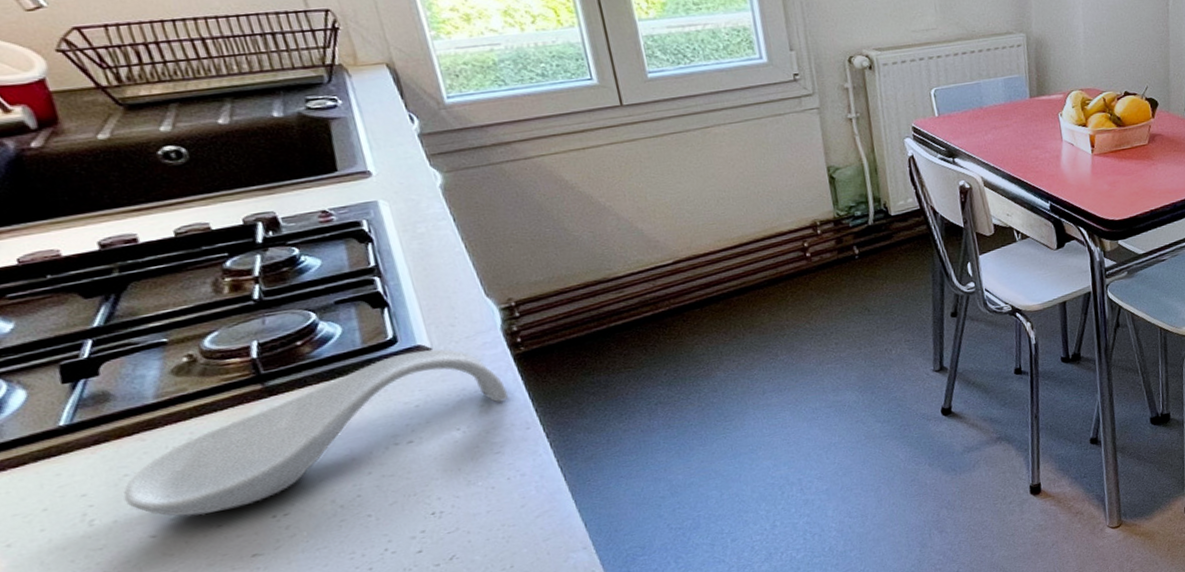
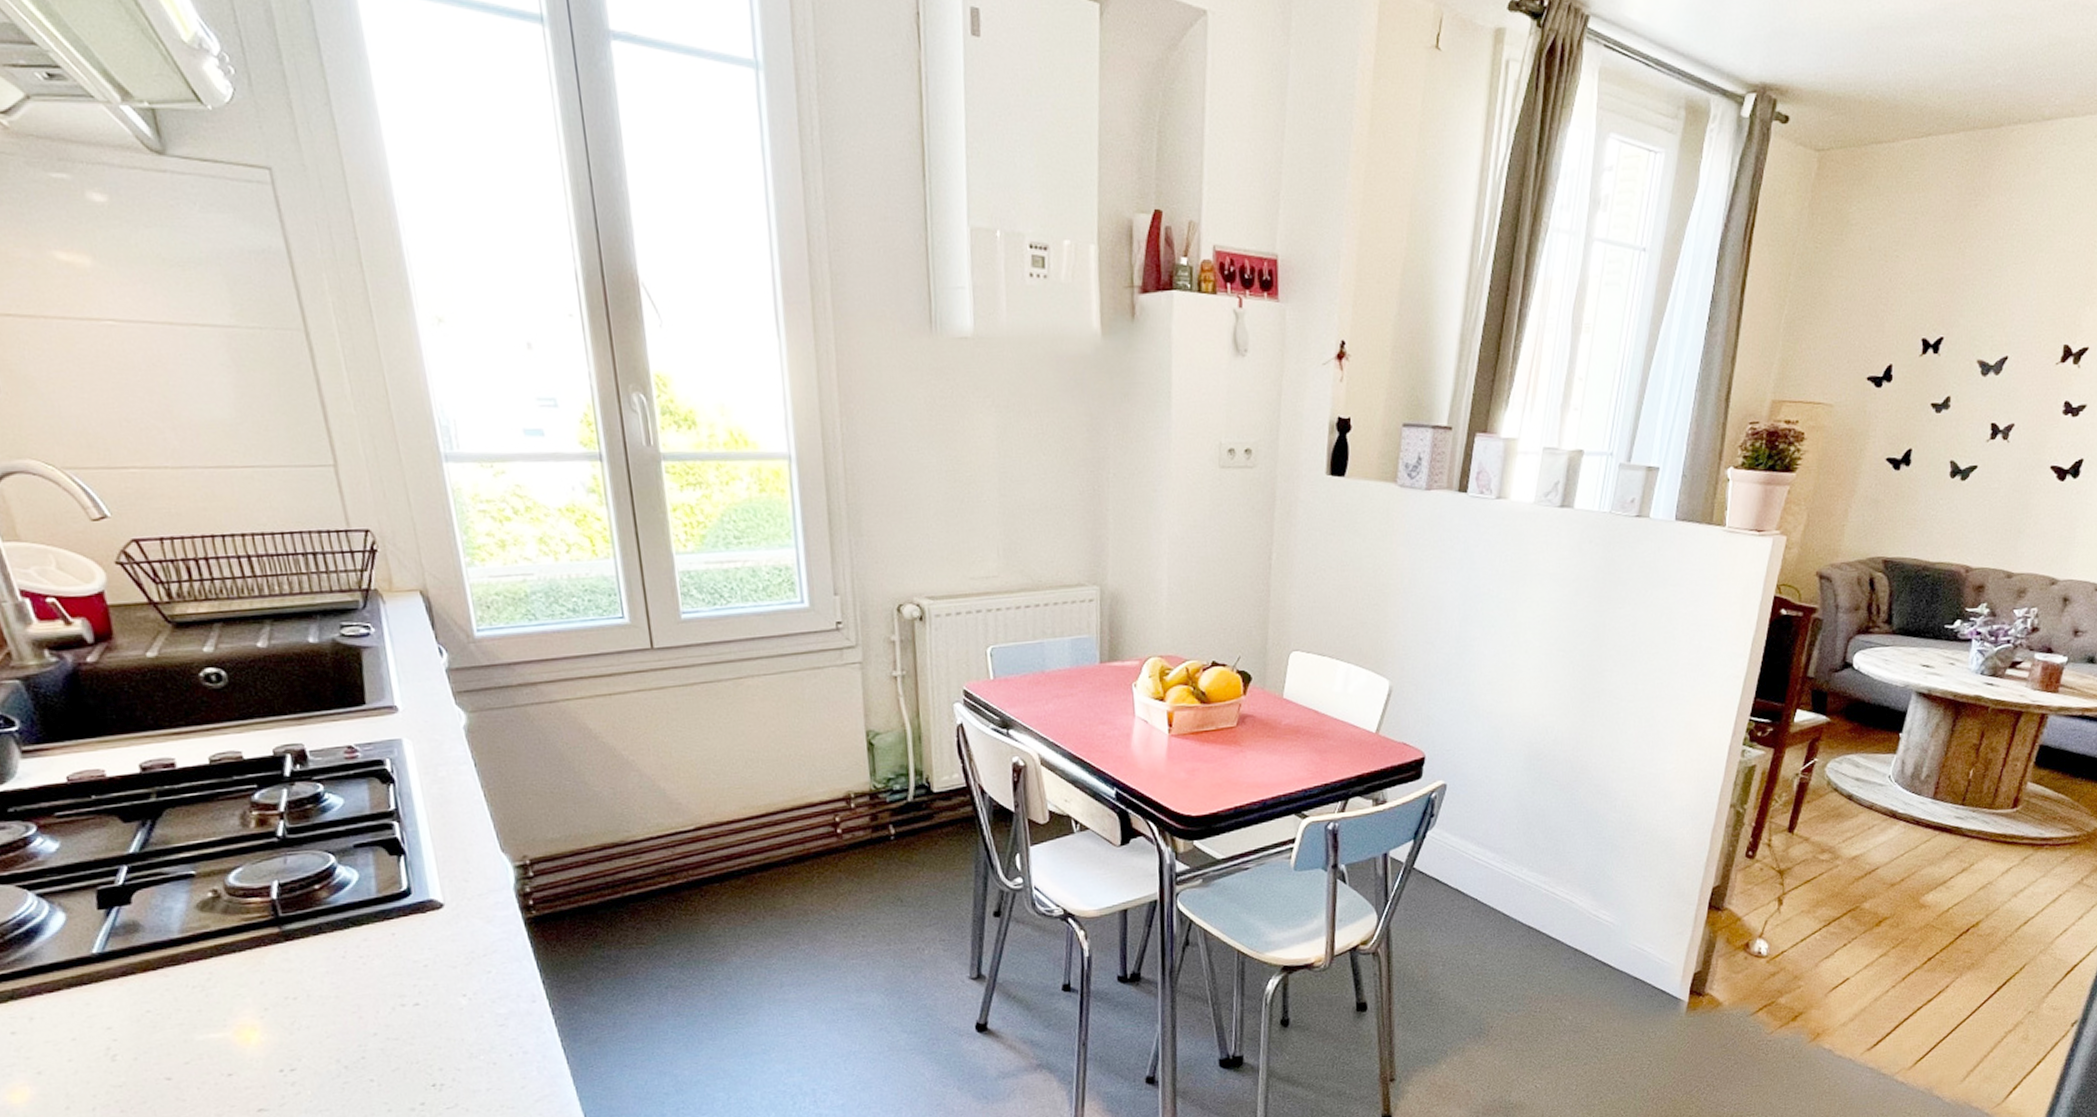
spoon rest: present [124,349,509,517] -> none [145,904,517,1062]

